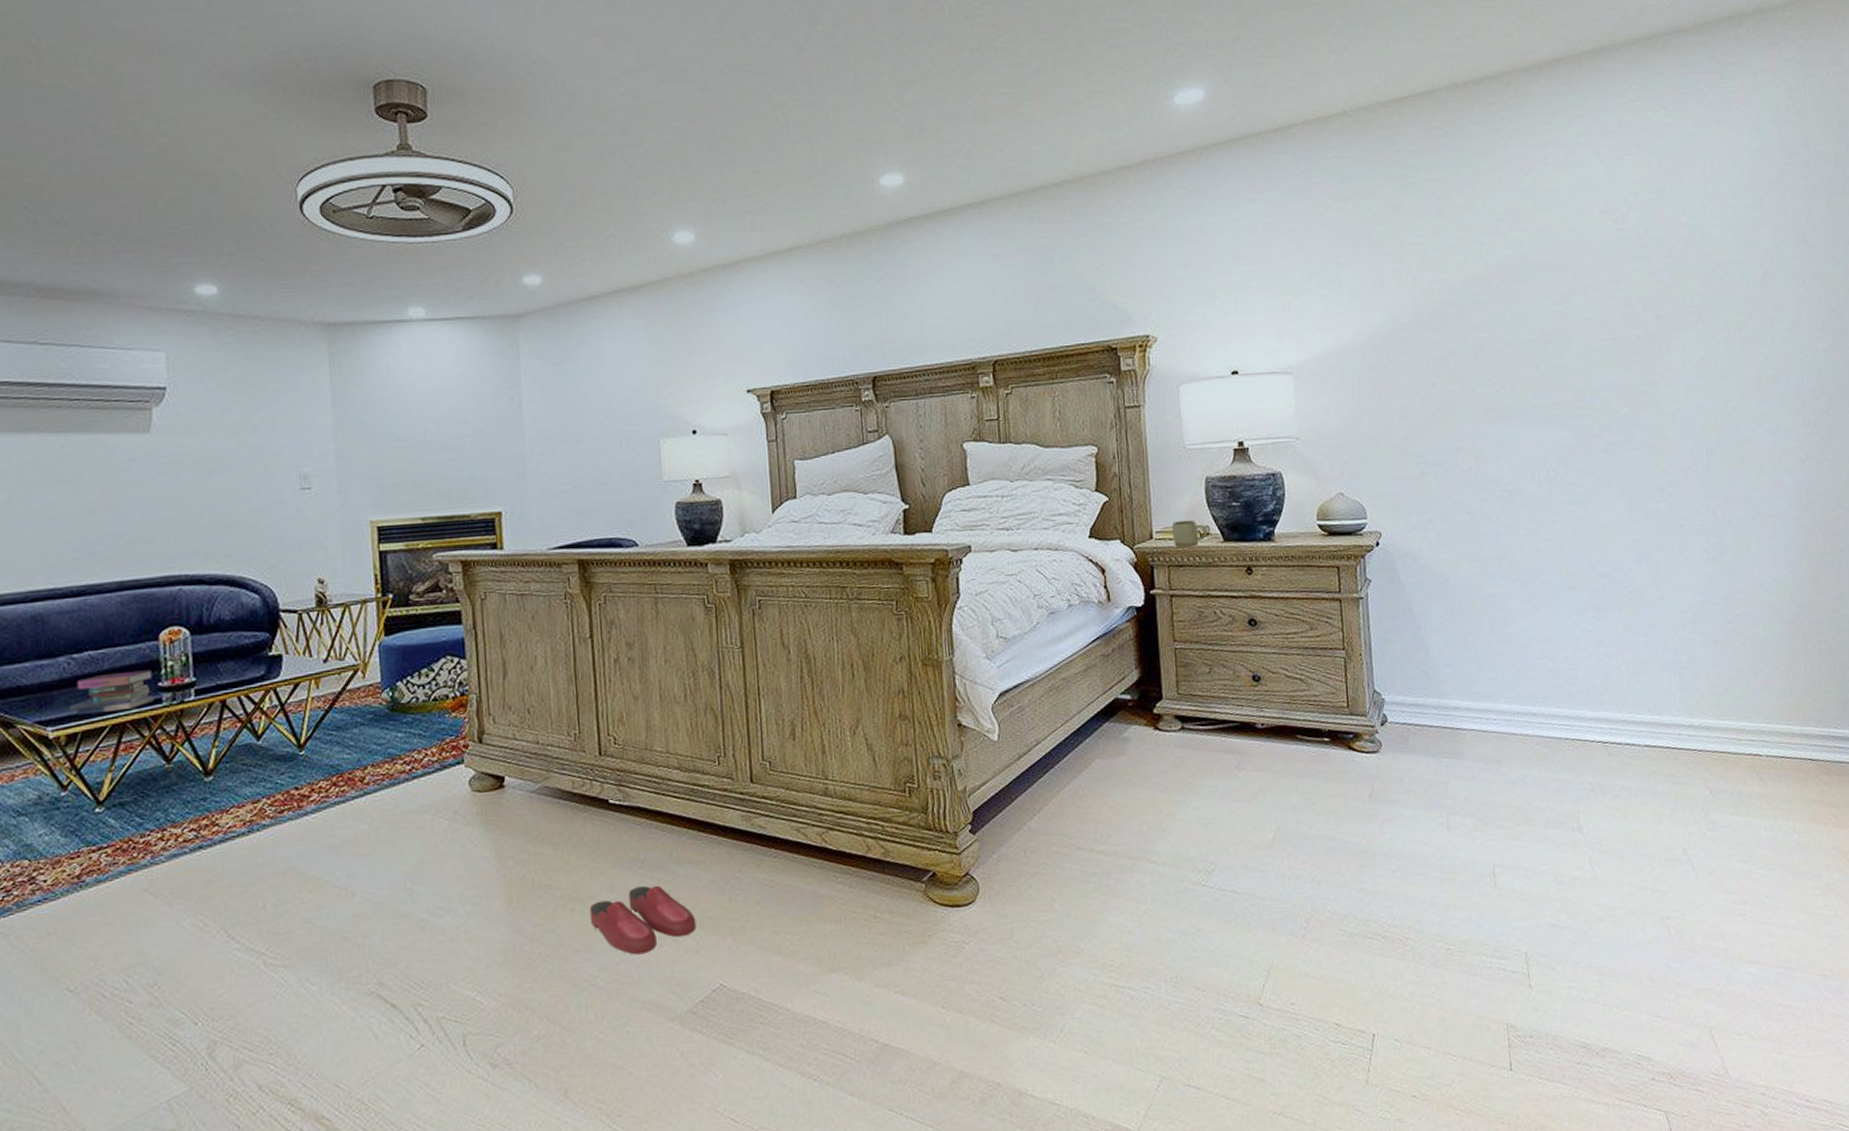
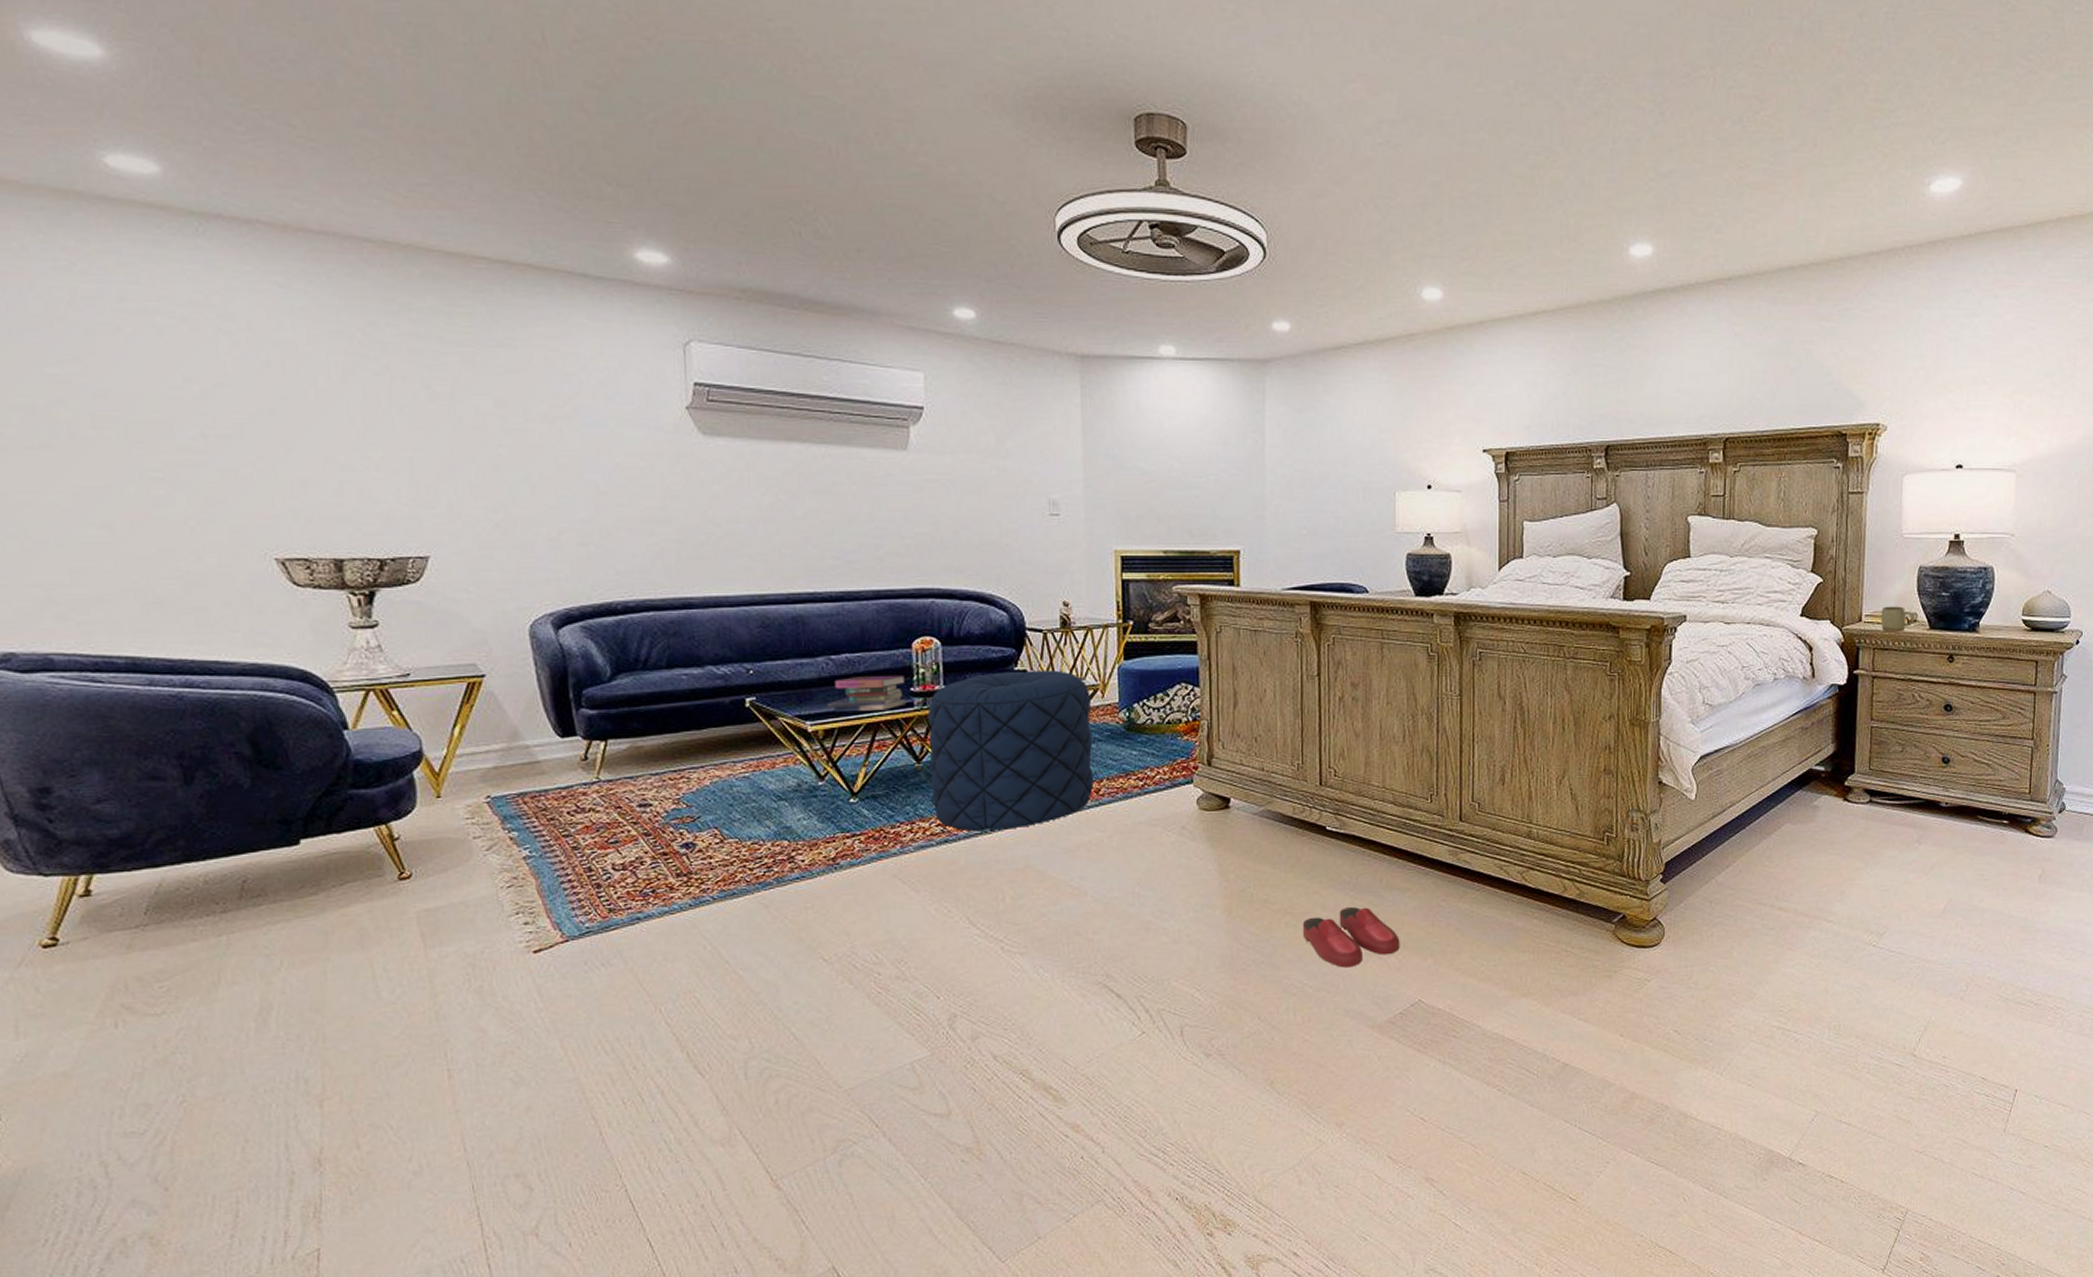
pouf: none [177,652,357,834] -> present [927,670,1093,830]

